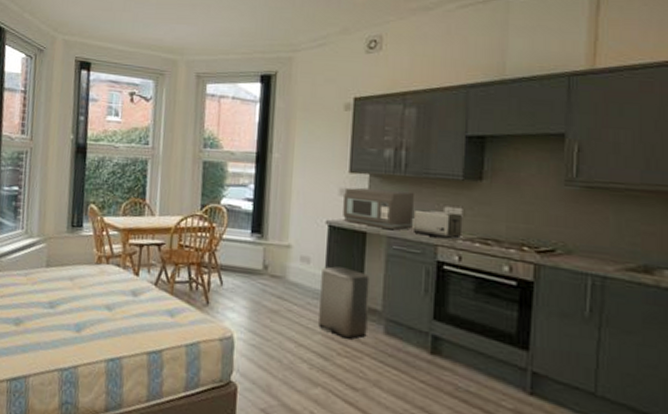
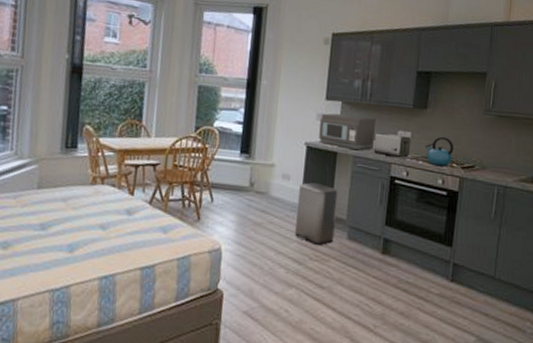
kettle: none [482,213,524,251] -> present [425,136,454,167]

